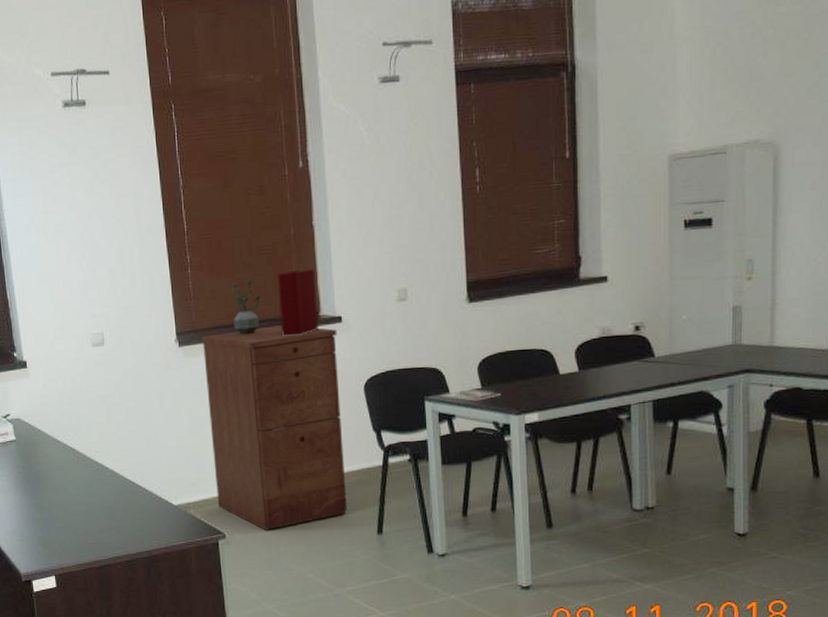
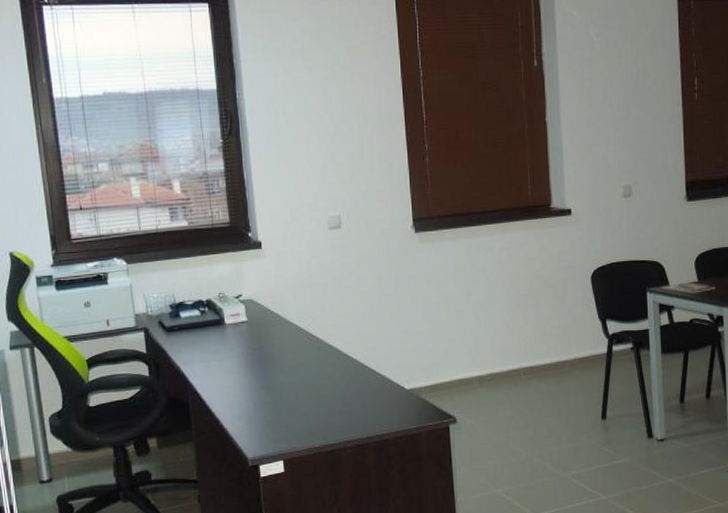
filing cabinet: present [201,325,347,530] -> none [437,216,573,415]
potted plant: present [230,278,261,335] -> none [466,169,495,224]
binder: present [277,268,319,337] -> none [511,162,550,227]

